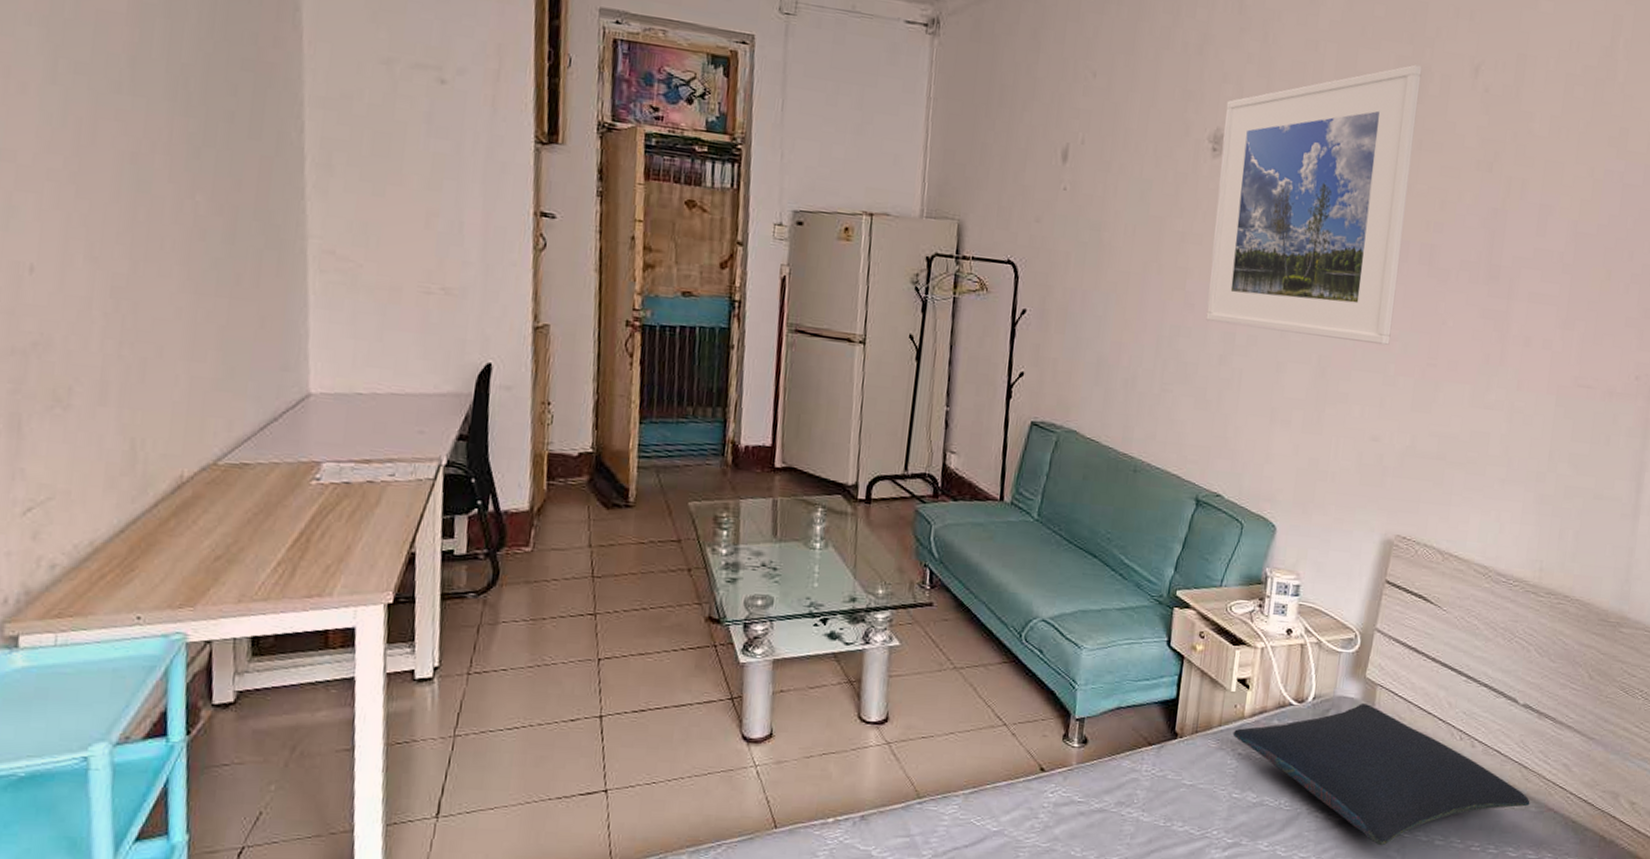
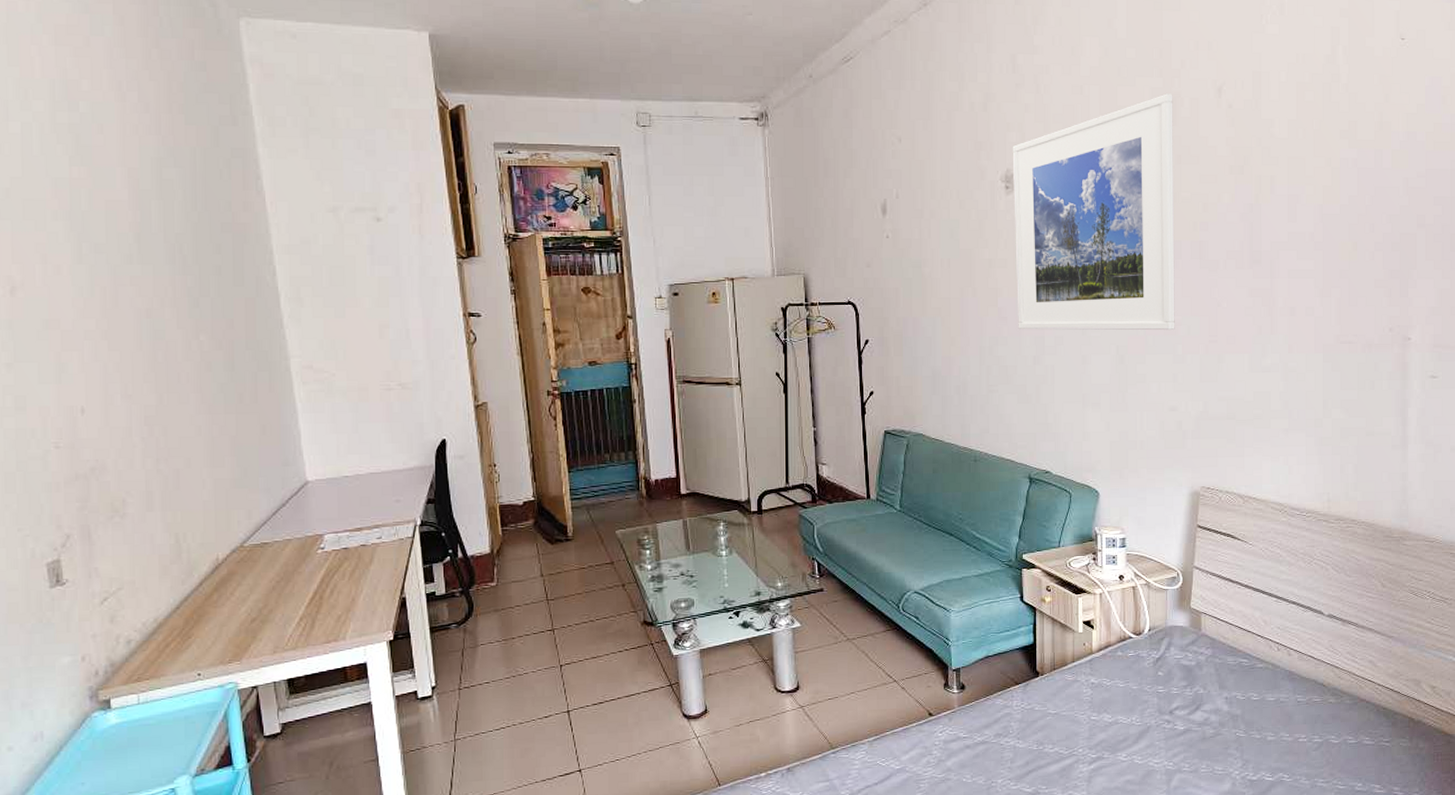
pillow: present [1233,704,1530,846] -> none [1085,630,1345,747]

